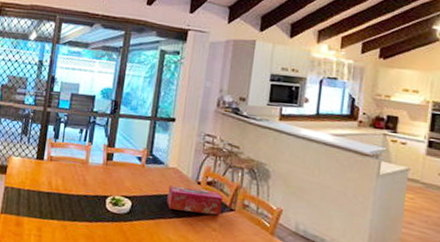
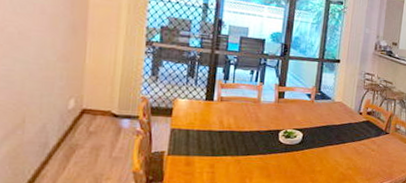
tissue box: present [167,185,223,216] -> none [334,116,380,139]

